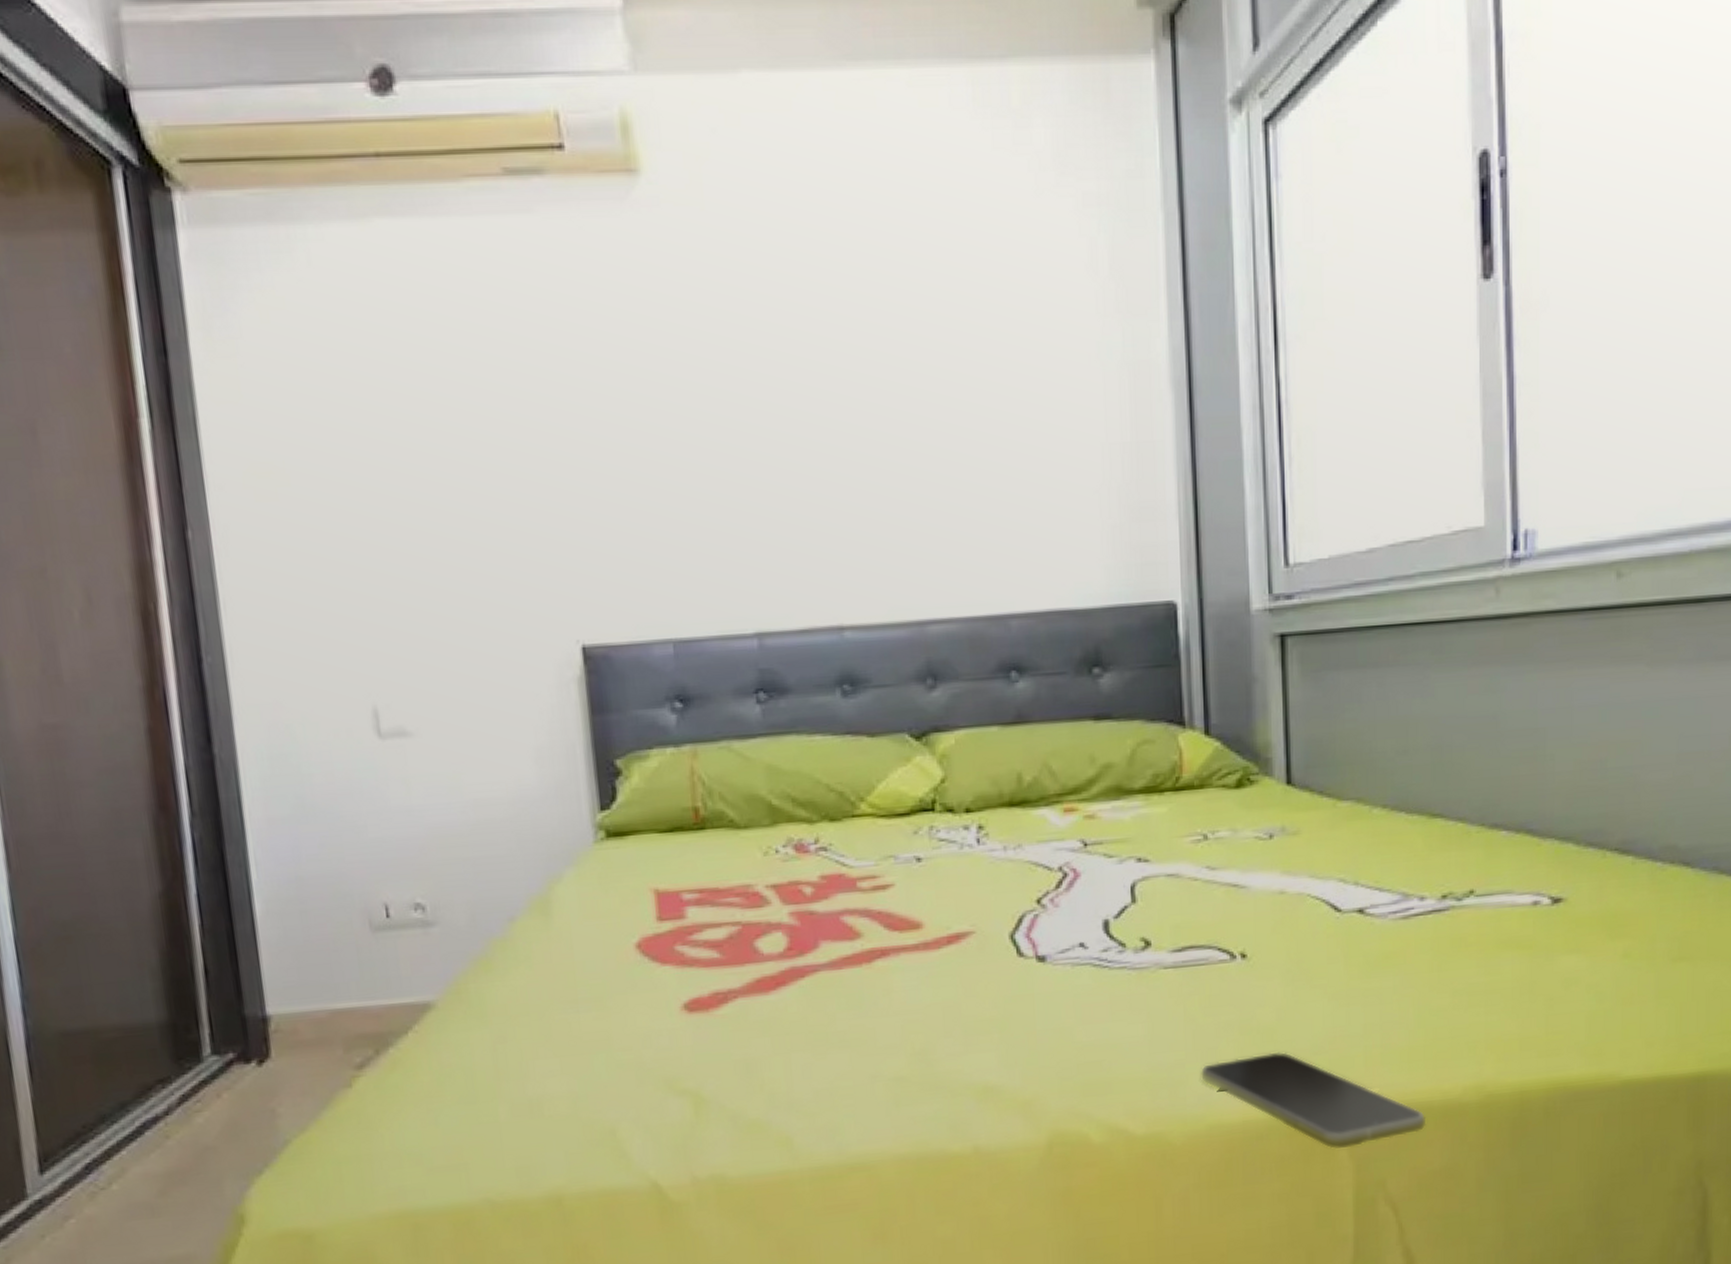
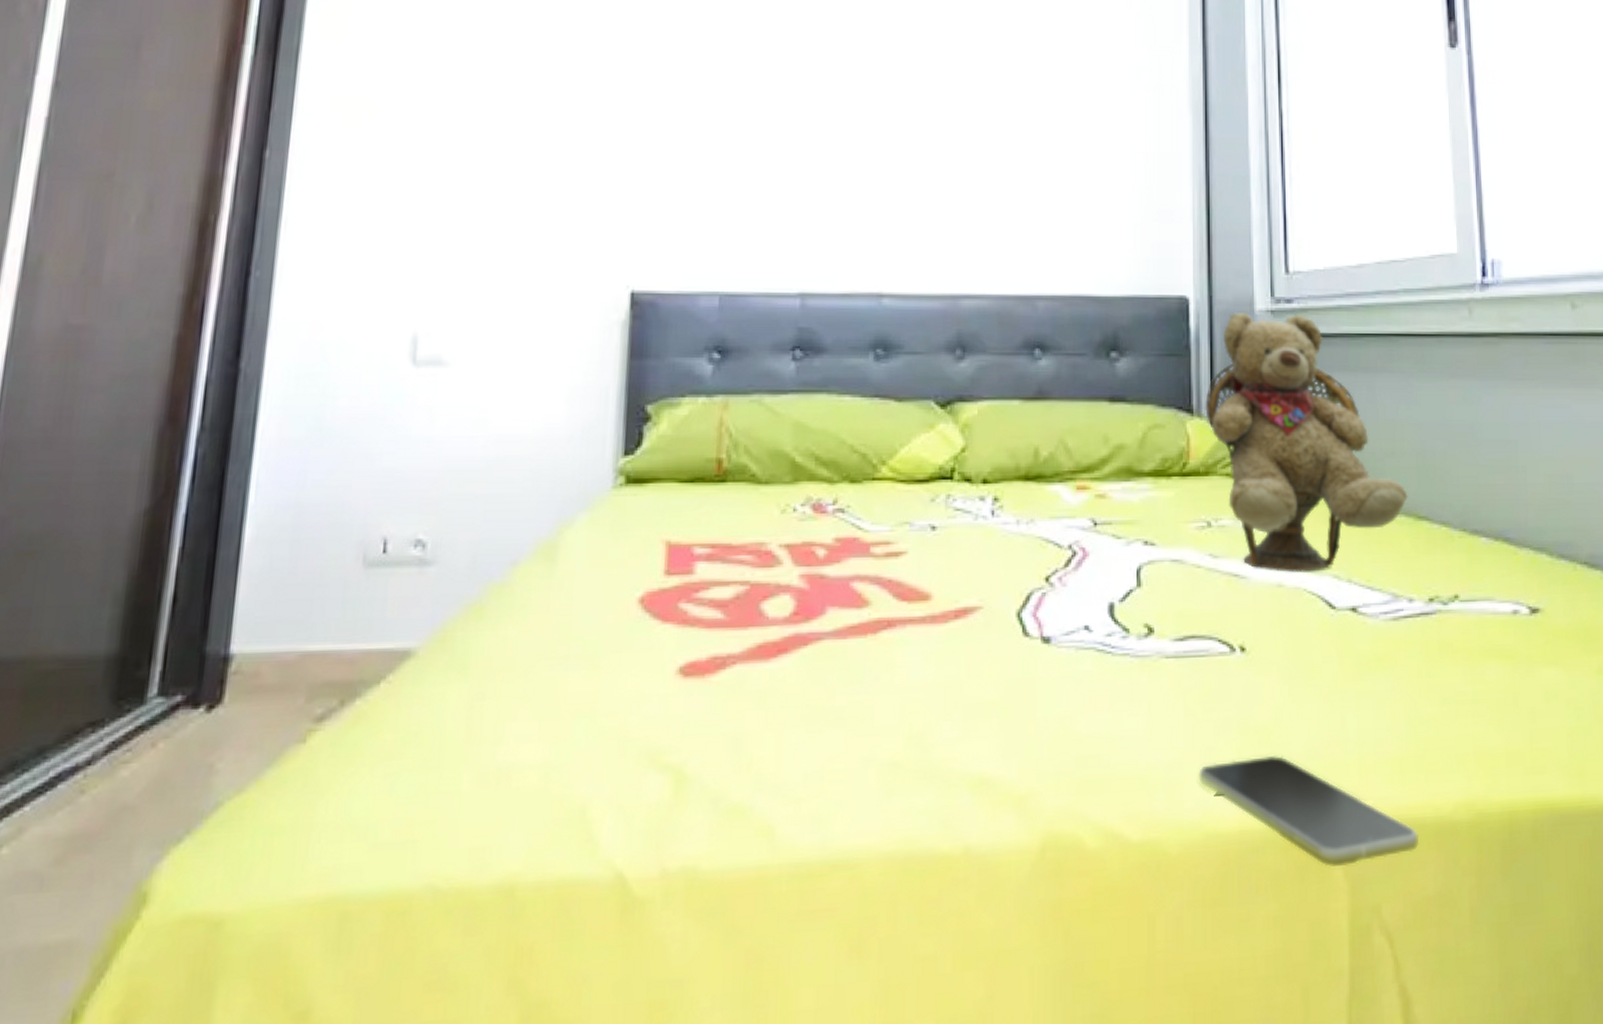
teddy bear: none [1198,610,1421,878] -> present [1205,313,1408,571]

